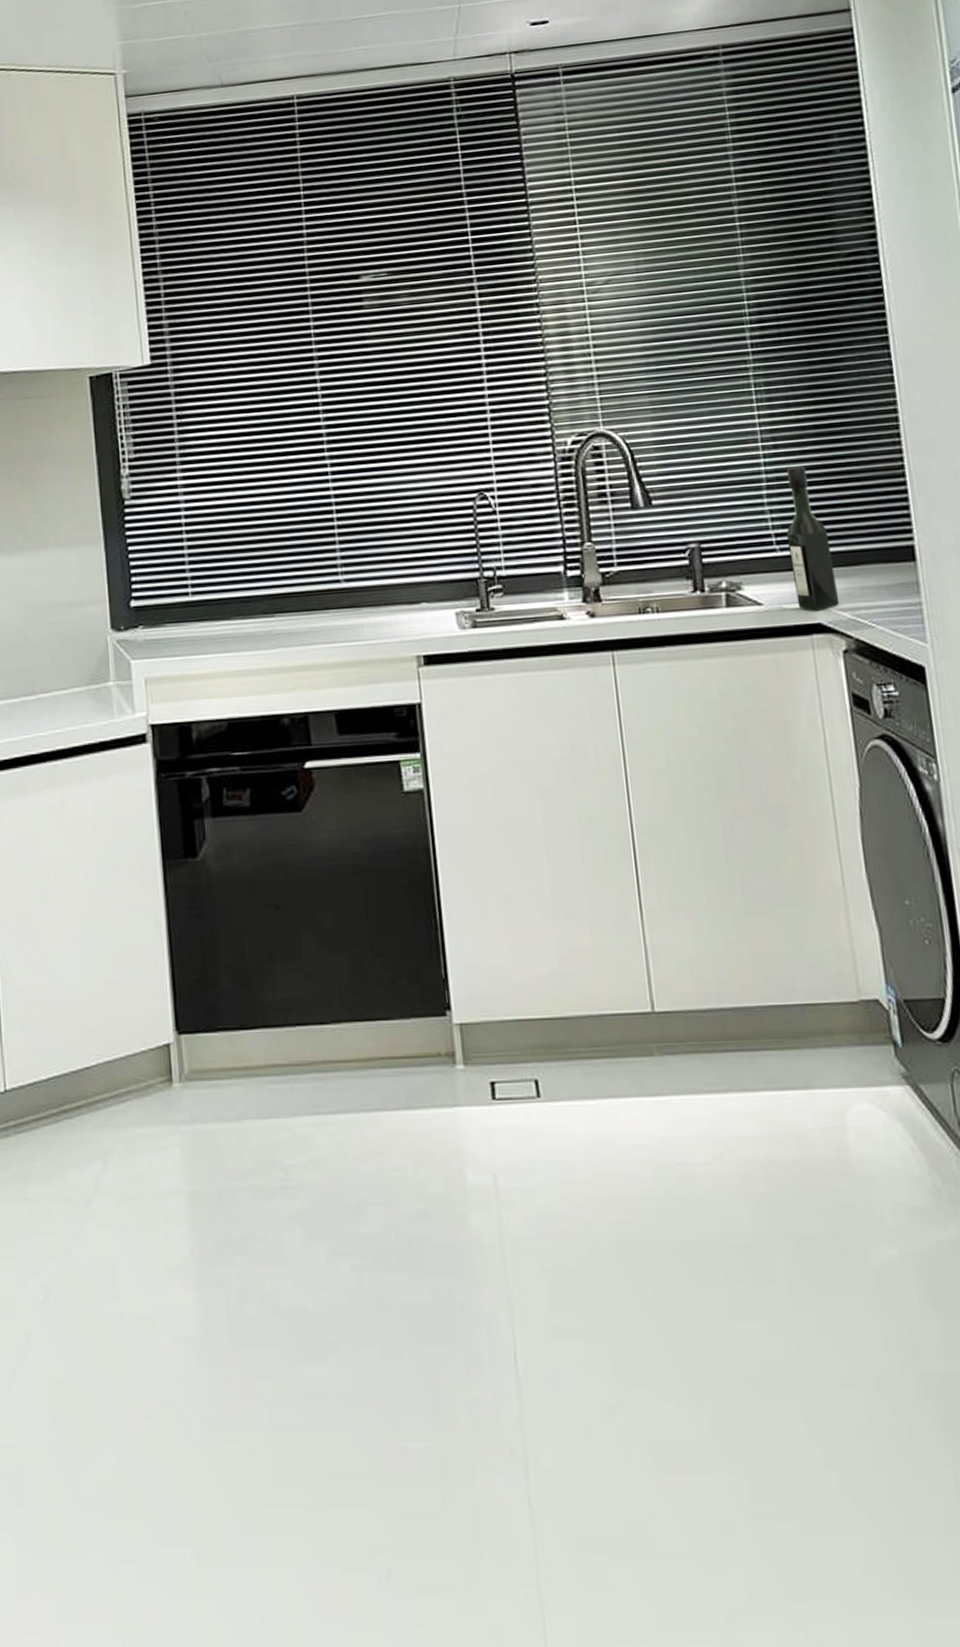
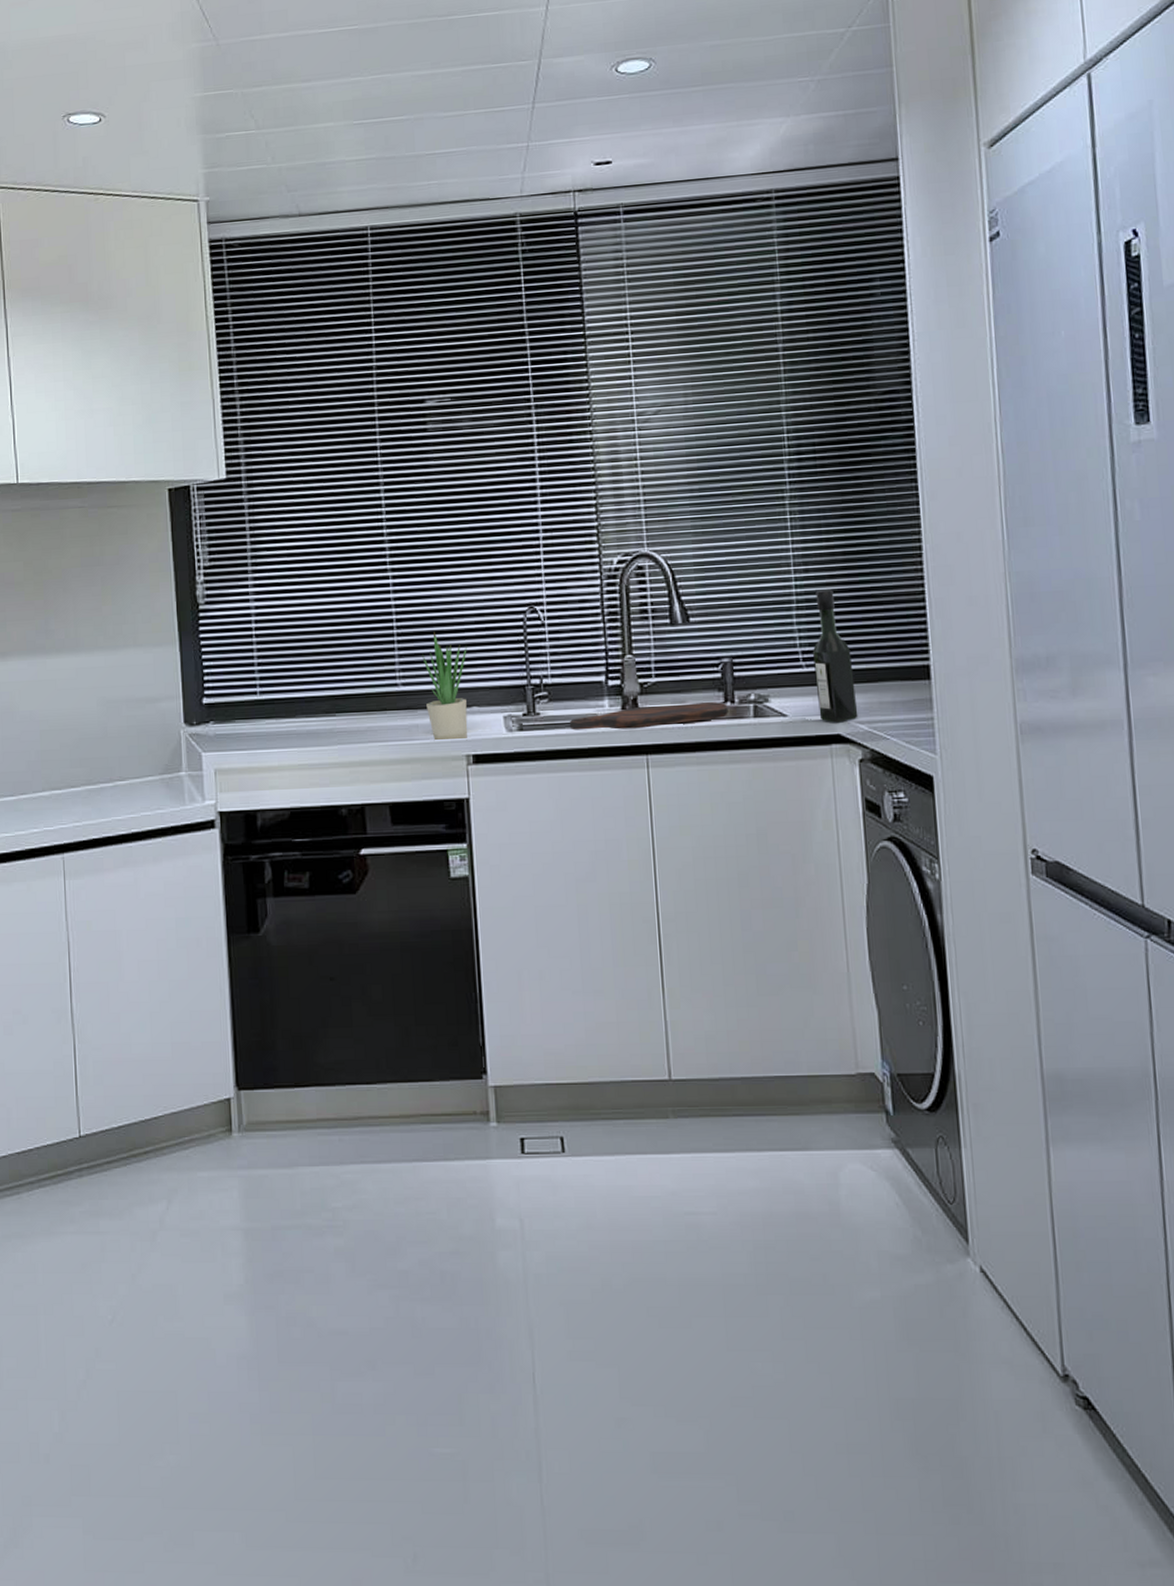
potted plant: none [365,522,418,641] -> present [422,631,468,741]
cutting board: none [526,590,699,626] -> present [569,701,728,730]

